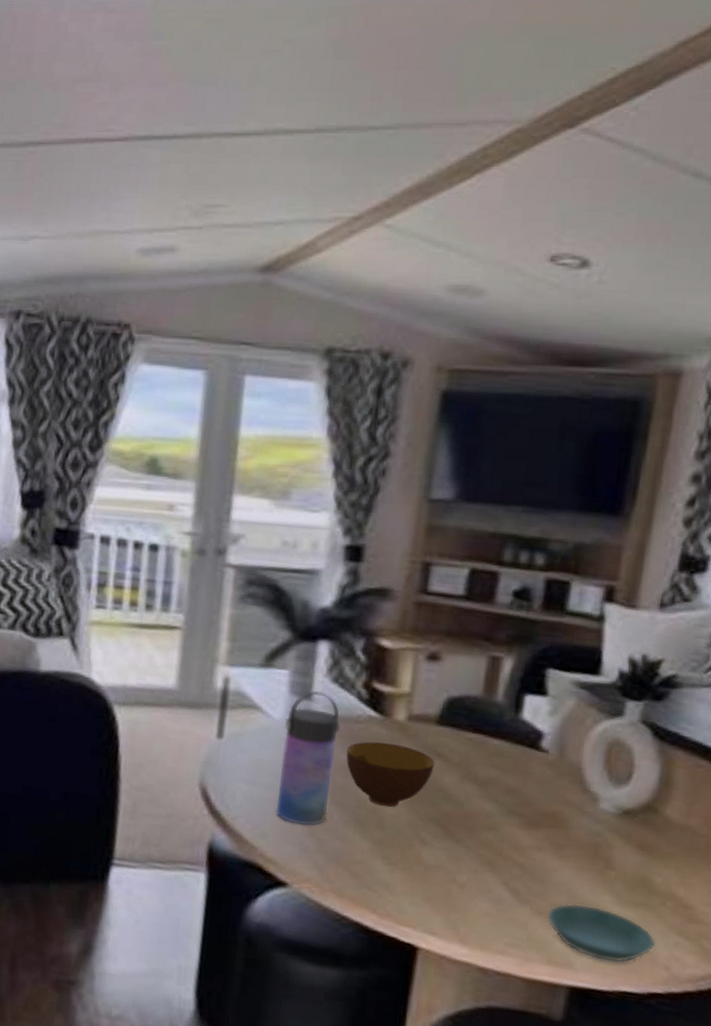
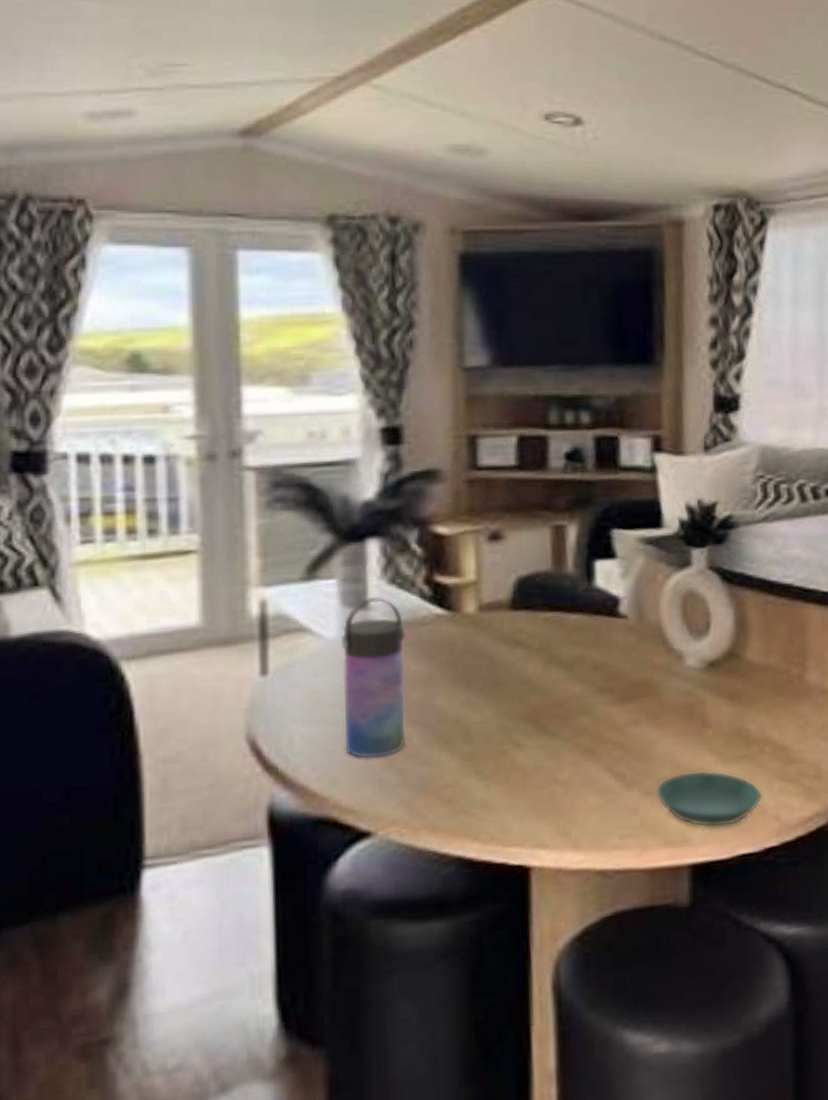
bowl: present [346,741,435,807] -> none [416,640,515,715]

